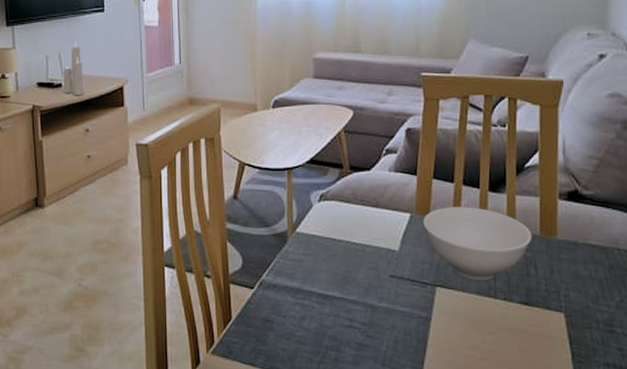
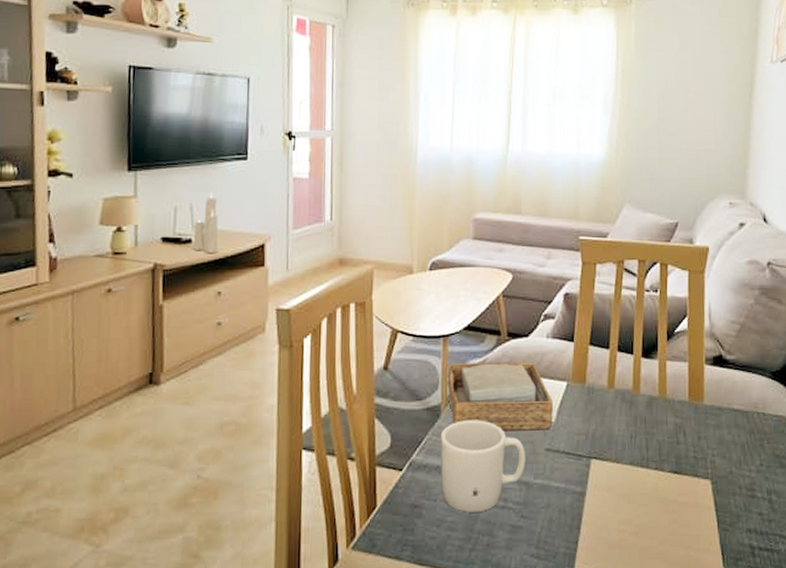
mug: none [287,246,370,329] -> present [440,420,526,512]
napkin holder: none [292,193,397,258] -> present [447,362,553,431]
bowl: present [423,207,532,282] -> none [579,373,682,452]

